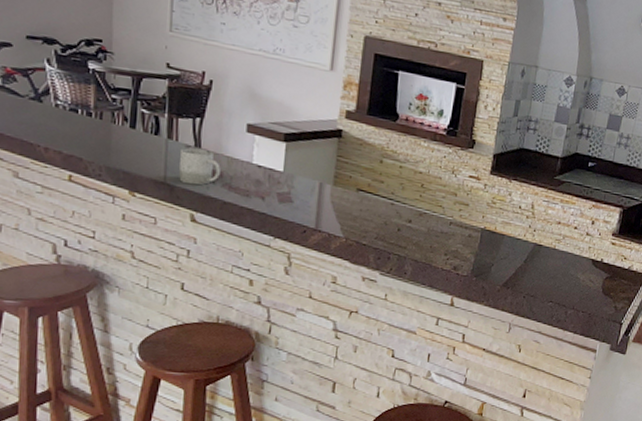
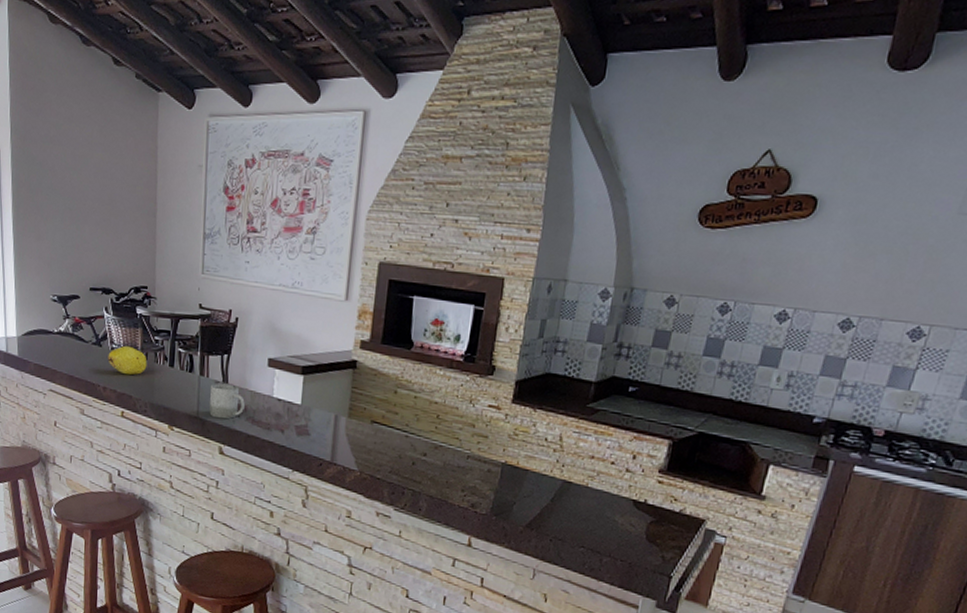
fruit: none [50,102,102,136] -> present [108,345,147,376]

